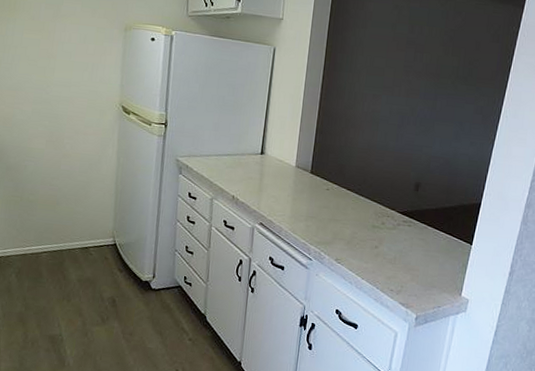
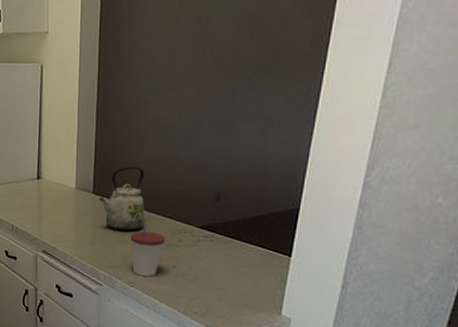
kettle: none [315,151,358,211] -> present [98,167,145,231]
cup: none [340,208,371,255] -> present [131,227,165,277]

